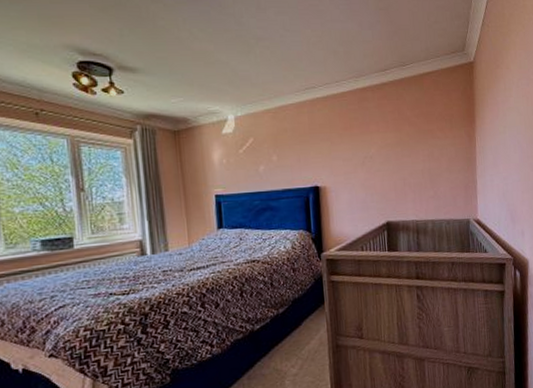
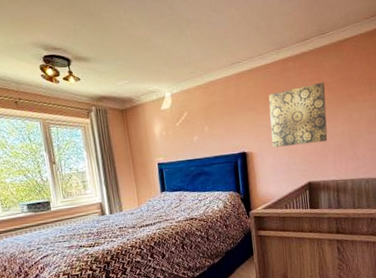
wall art: none [345,115,408,183] -> present [268,82,328,148]

